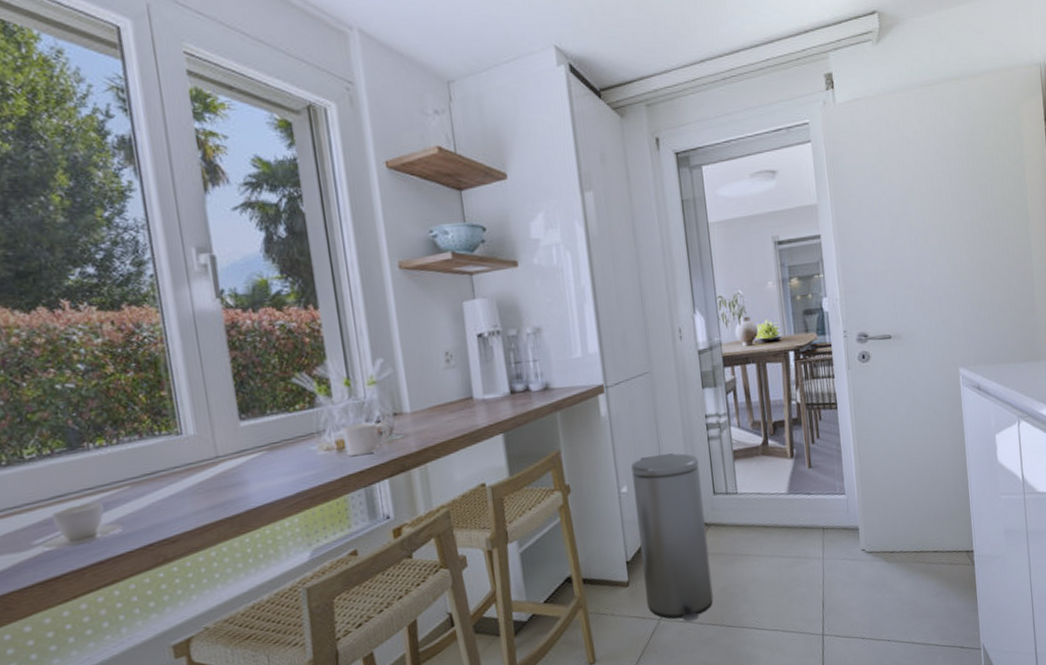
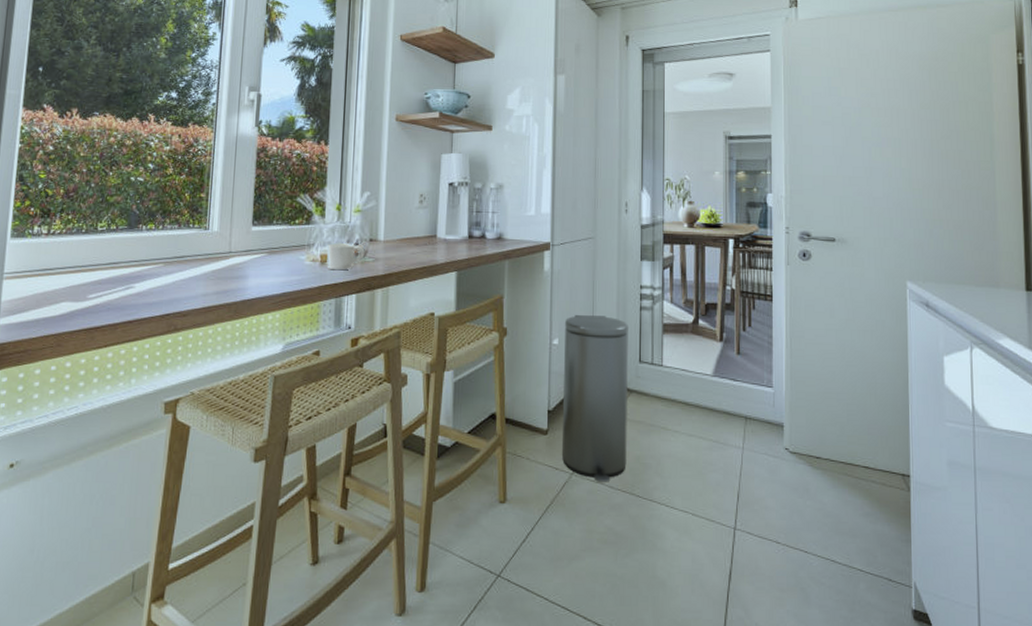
teacup: present [40,502,124,550] -> none [92,272,152,305]

